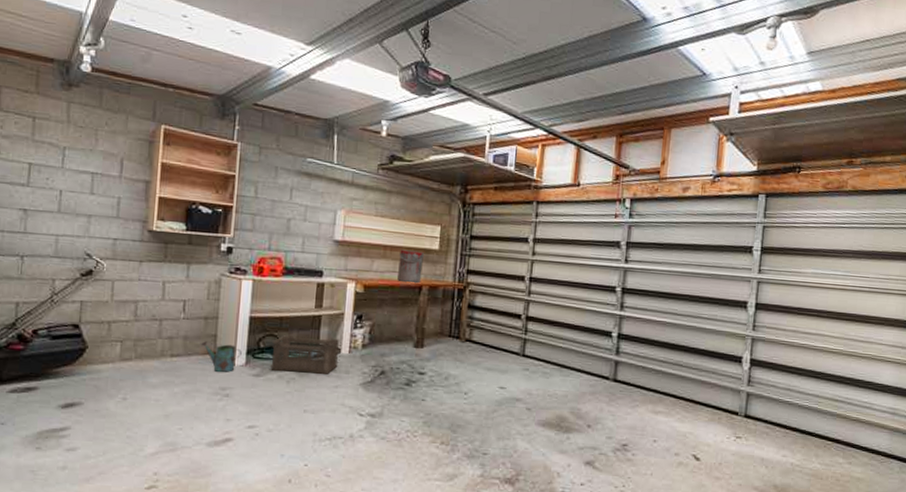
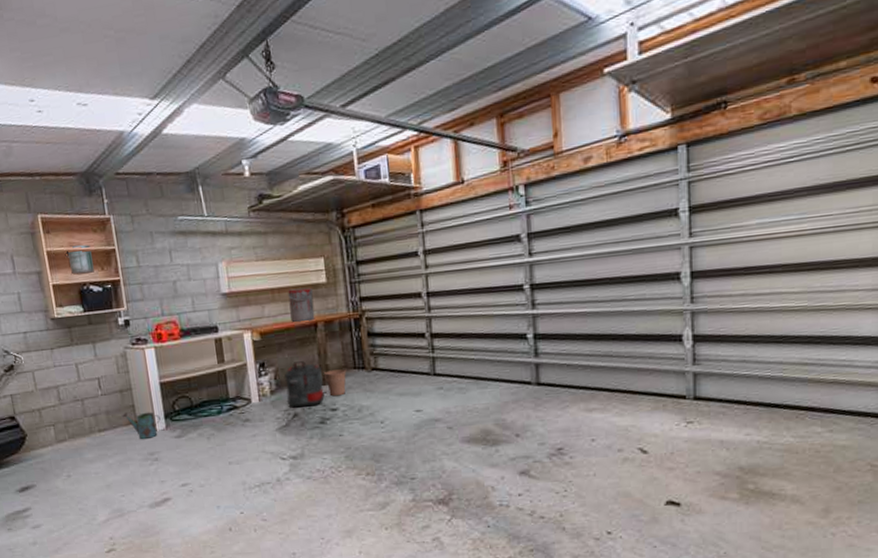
paint can: none [182,162,210,194] -> present [66,244,94,275]
plastic crate: present [270,334,340,374] -> none [186,389,252,431]
toolbox: none [377,320,417,368] -> present [284,361,325,409]
bucket: none [418,334,442,361] -> present [323,369,347,397]

